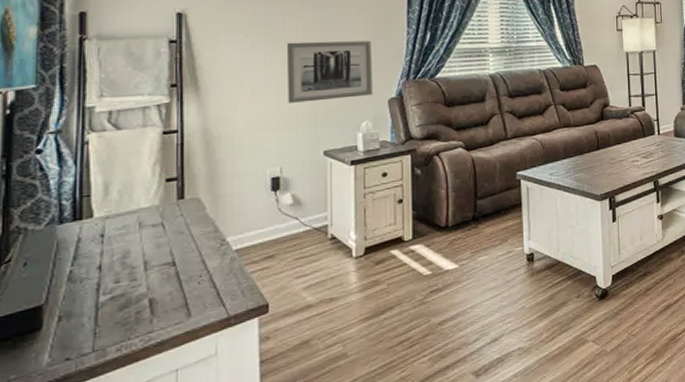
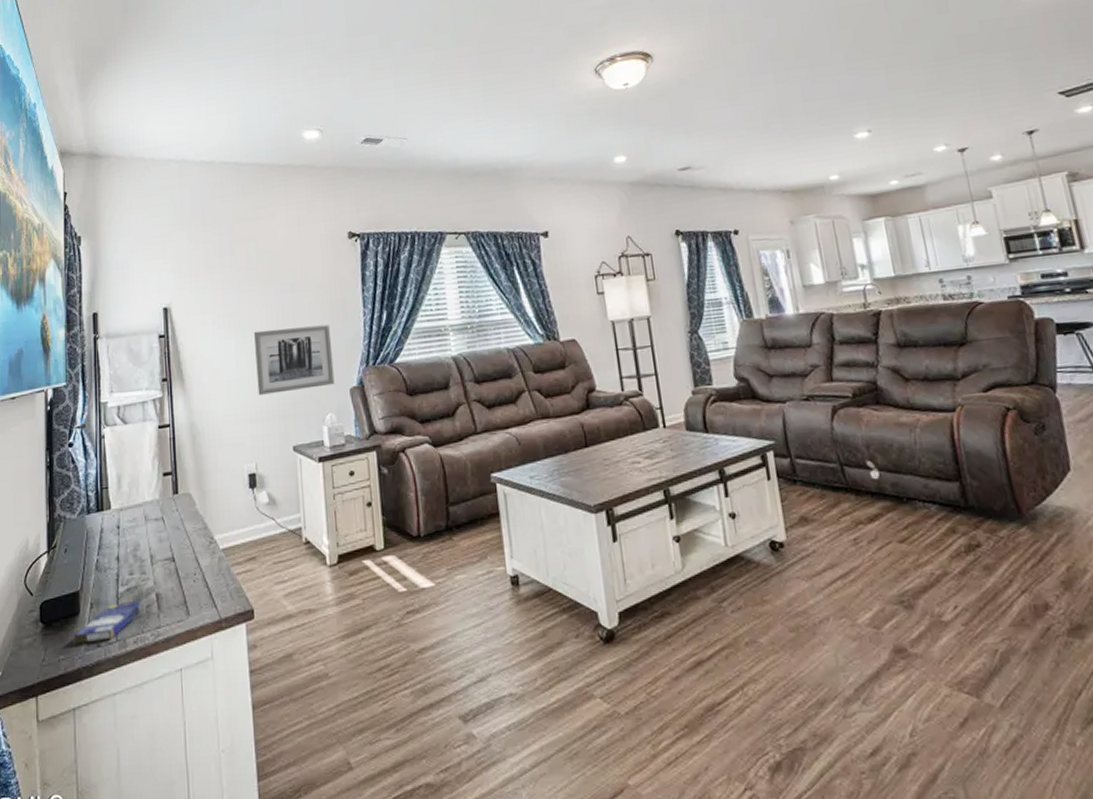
small box: none [30,308,132,361] -> present [73,601,143,644]

